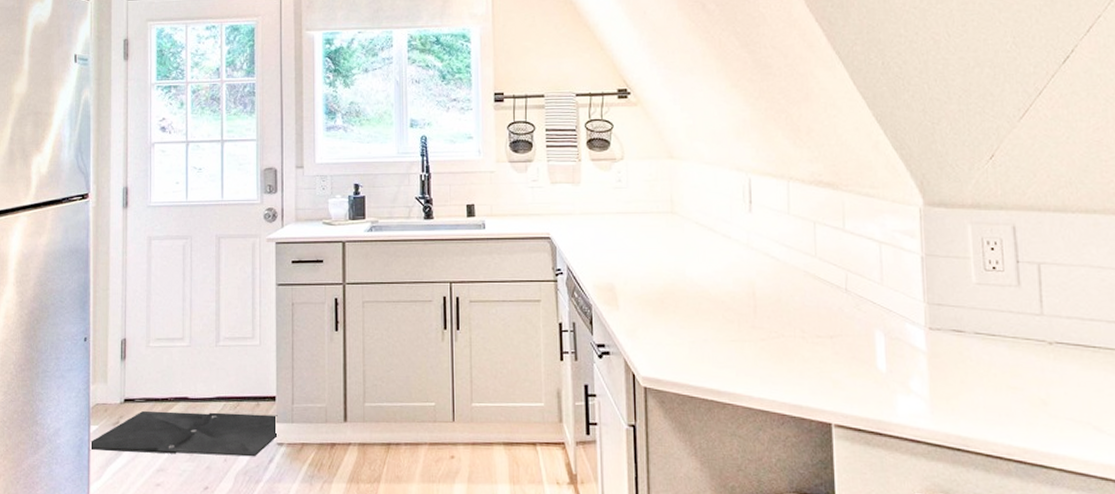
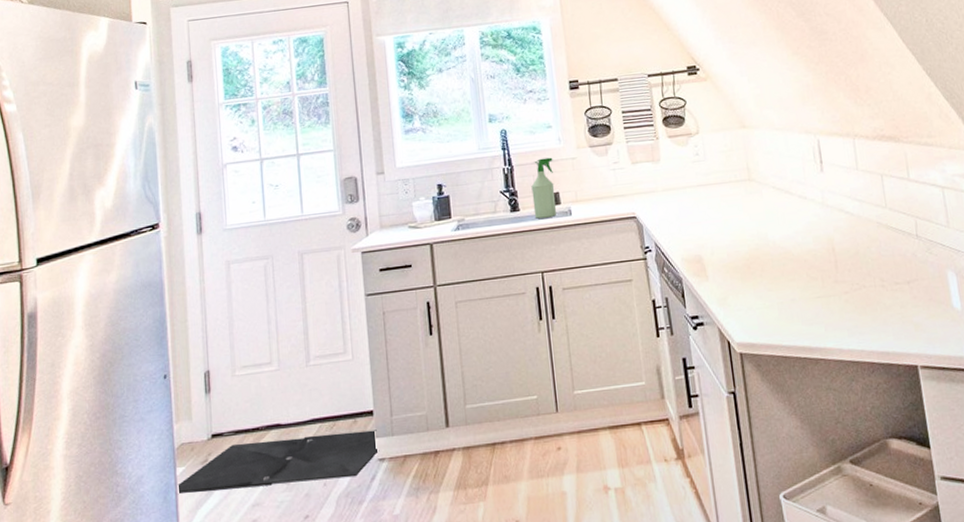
spray bottle: none [447,168,471,228] -> present [531,157,557,219]

